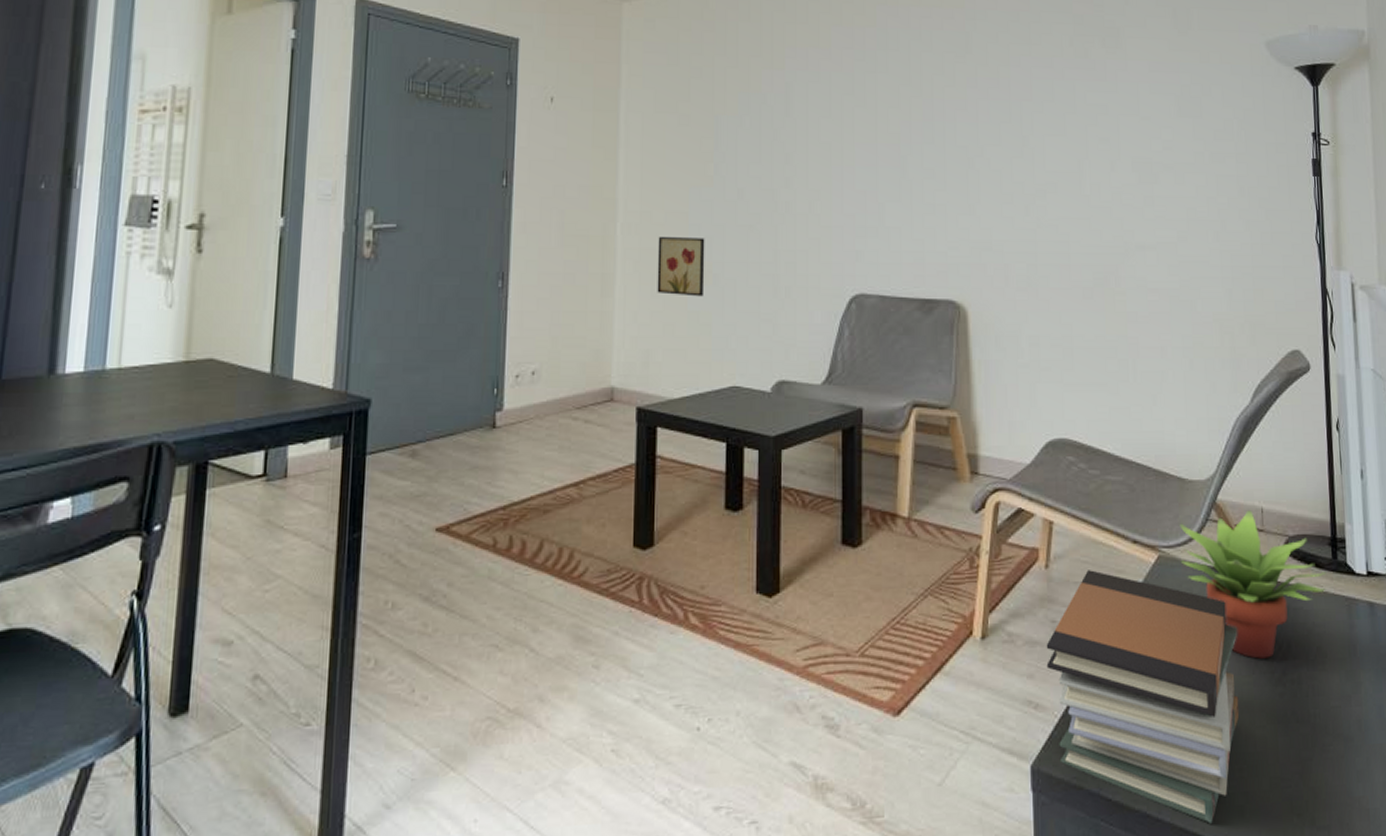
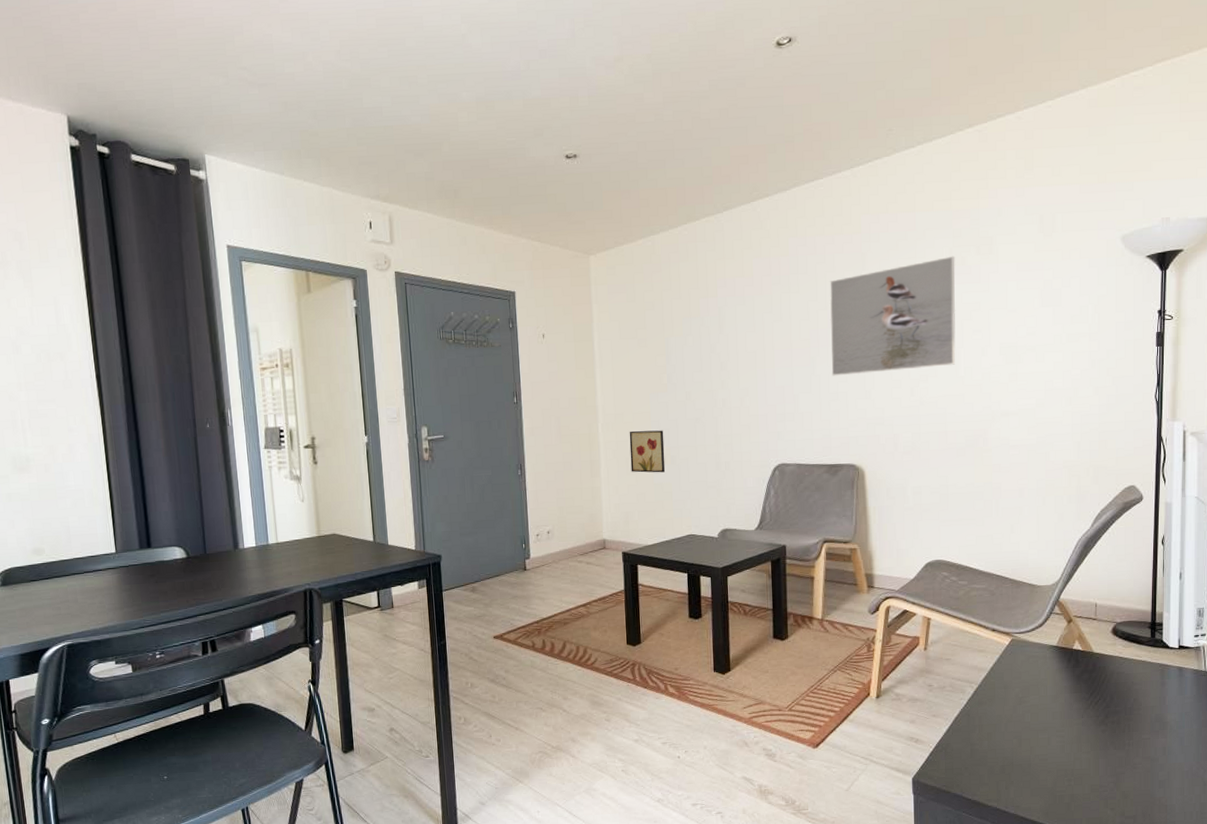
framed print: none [925,46,1079,183] -> present [830,256,956,376]
book stack: present [1046,570,1240,824] -> none [924,650,1072,814]
succulent plant: present [1179,510,1326,659] -> none [1028,605,1145,708]

